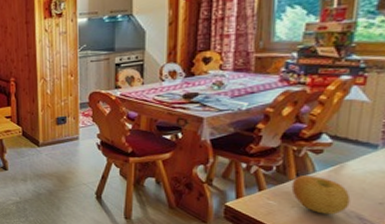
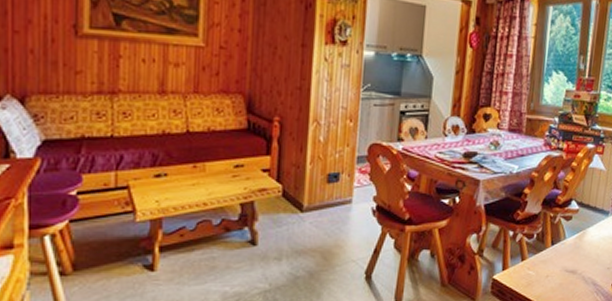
apple: present [291,176,351,215] -> none [547,243,589,282]

